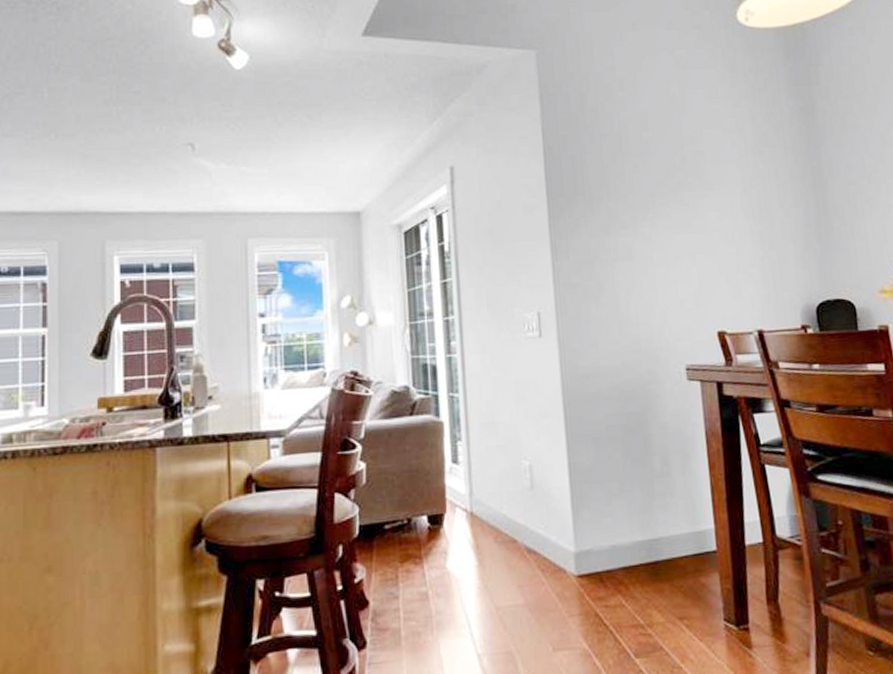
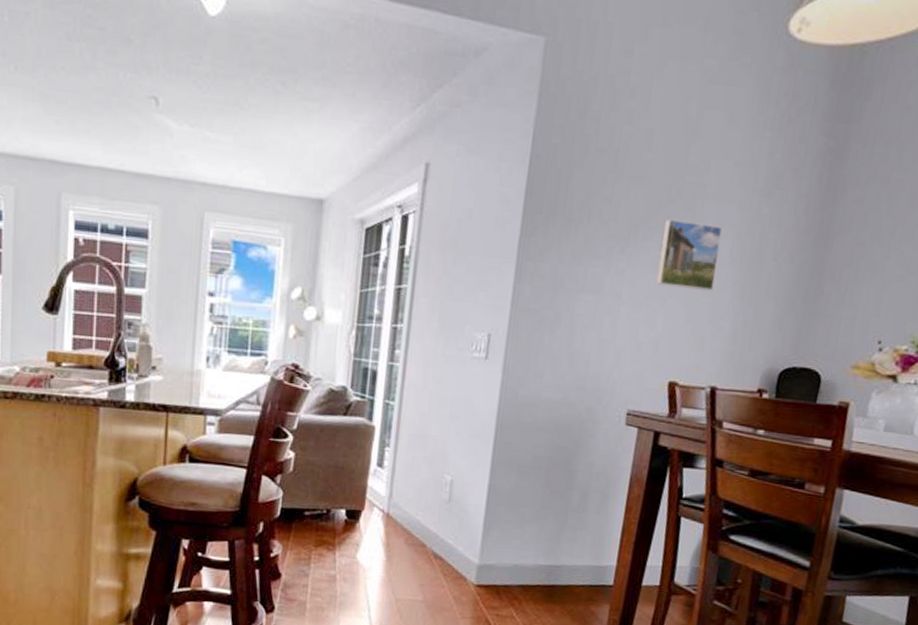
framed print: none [675,184,735,244] -> present [656,219,723,291]

